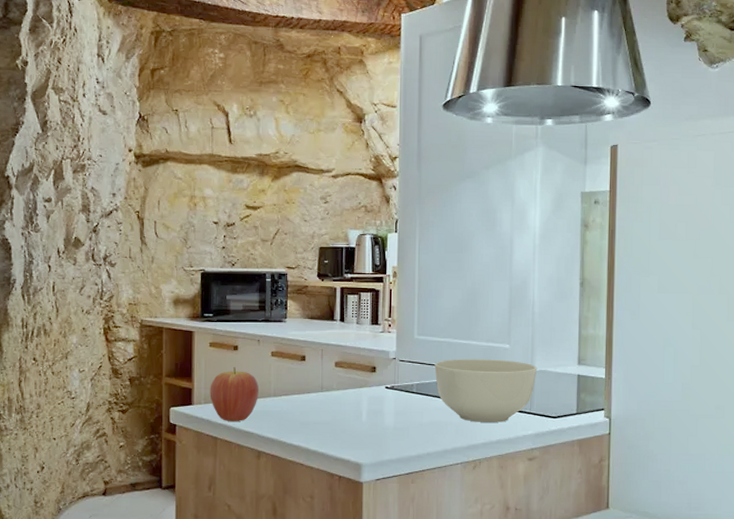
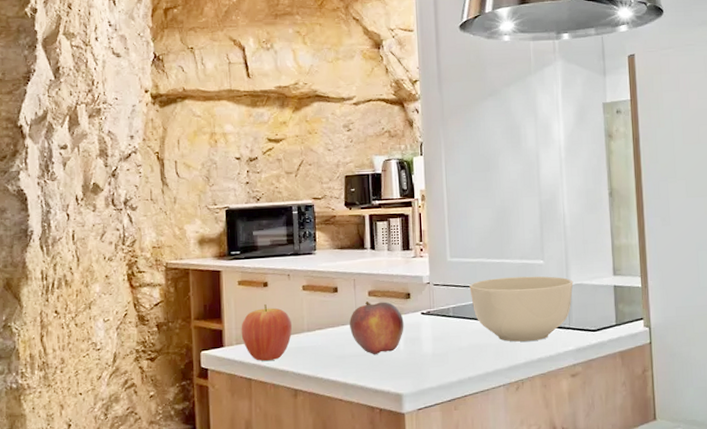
fruit: none [315,371,368,424] -> present [350,300,404,355]

